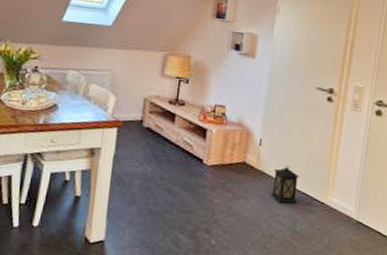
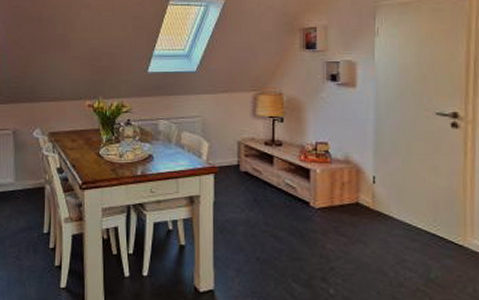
lantern: present [271,165,300,204] -> none [394,204,428,248]

